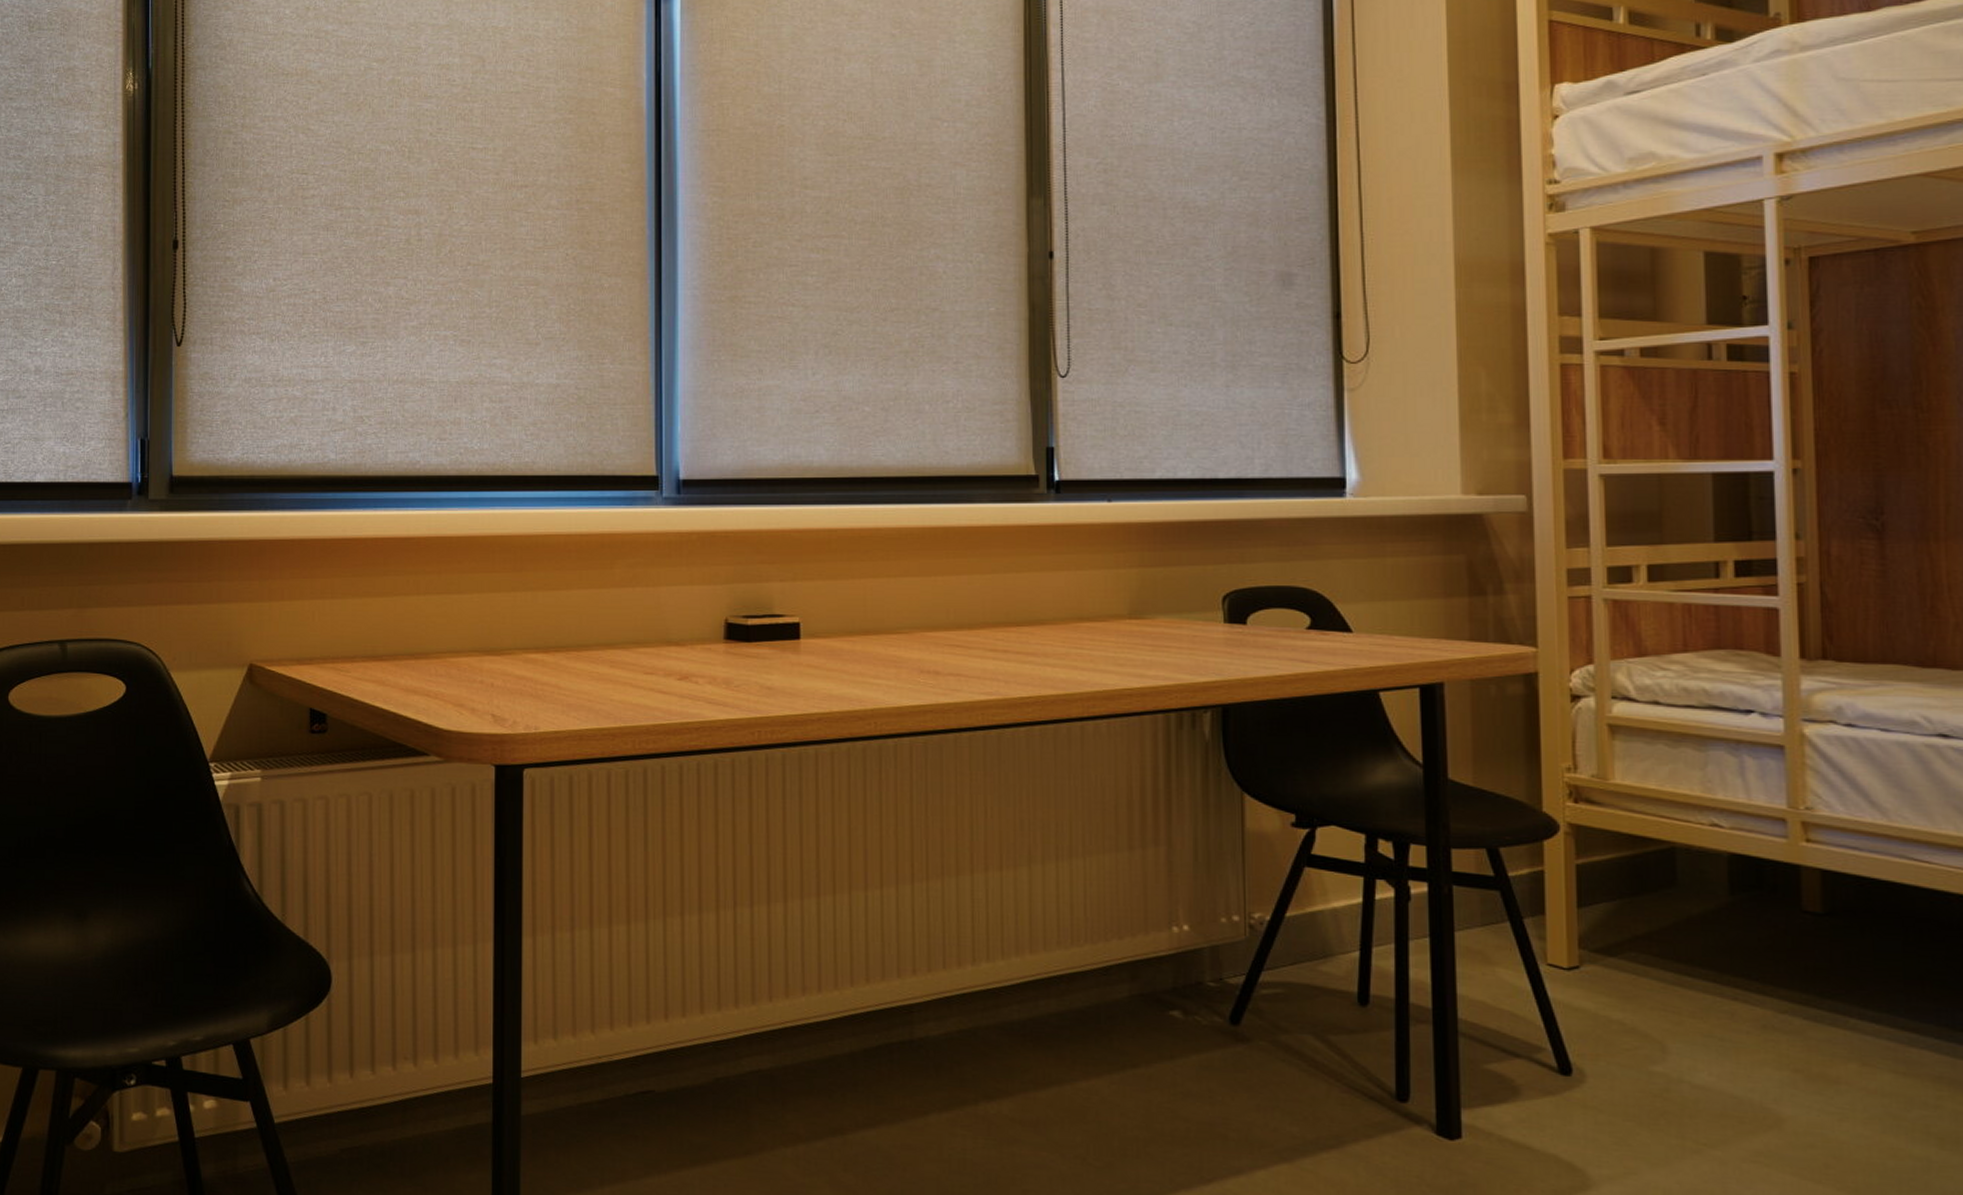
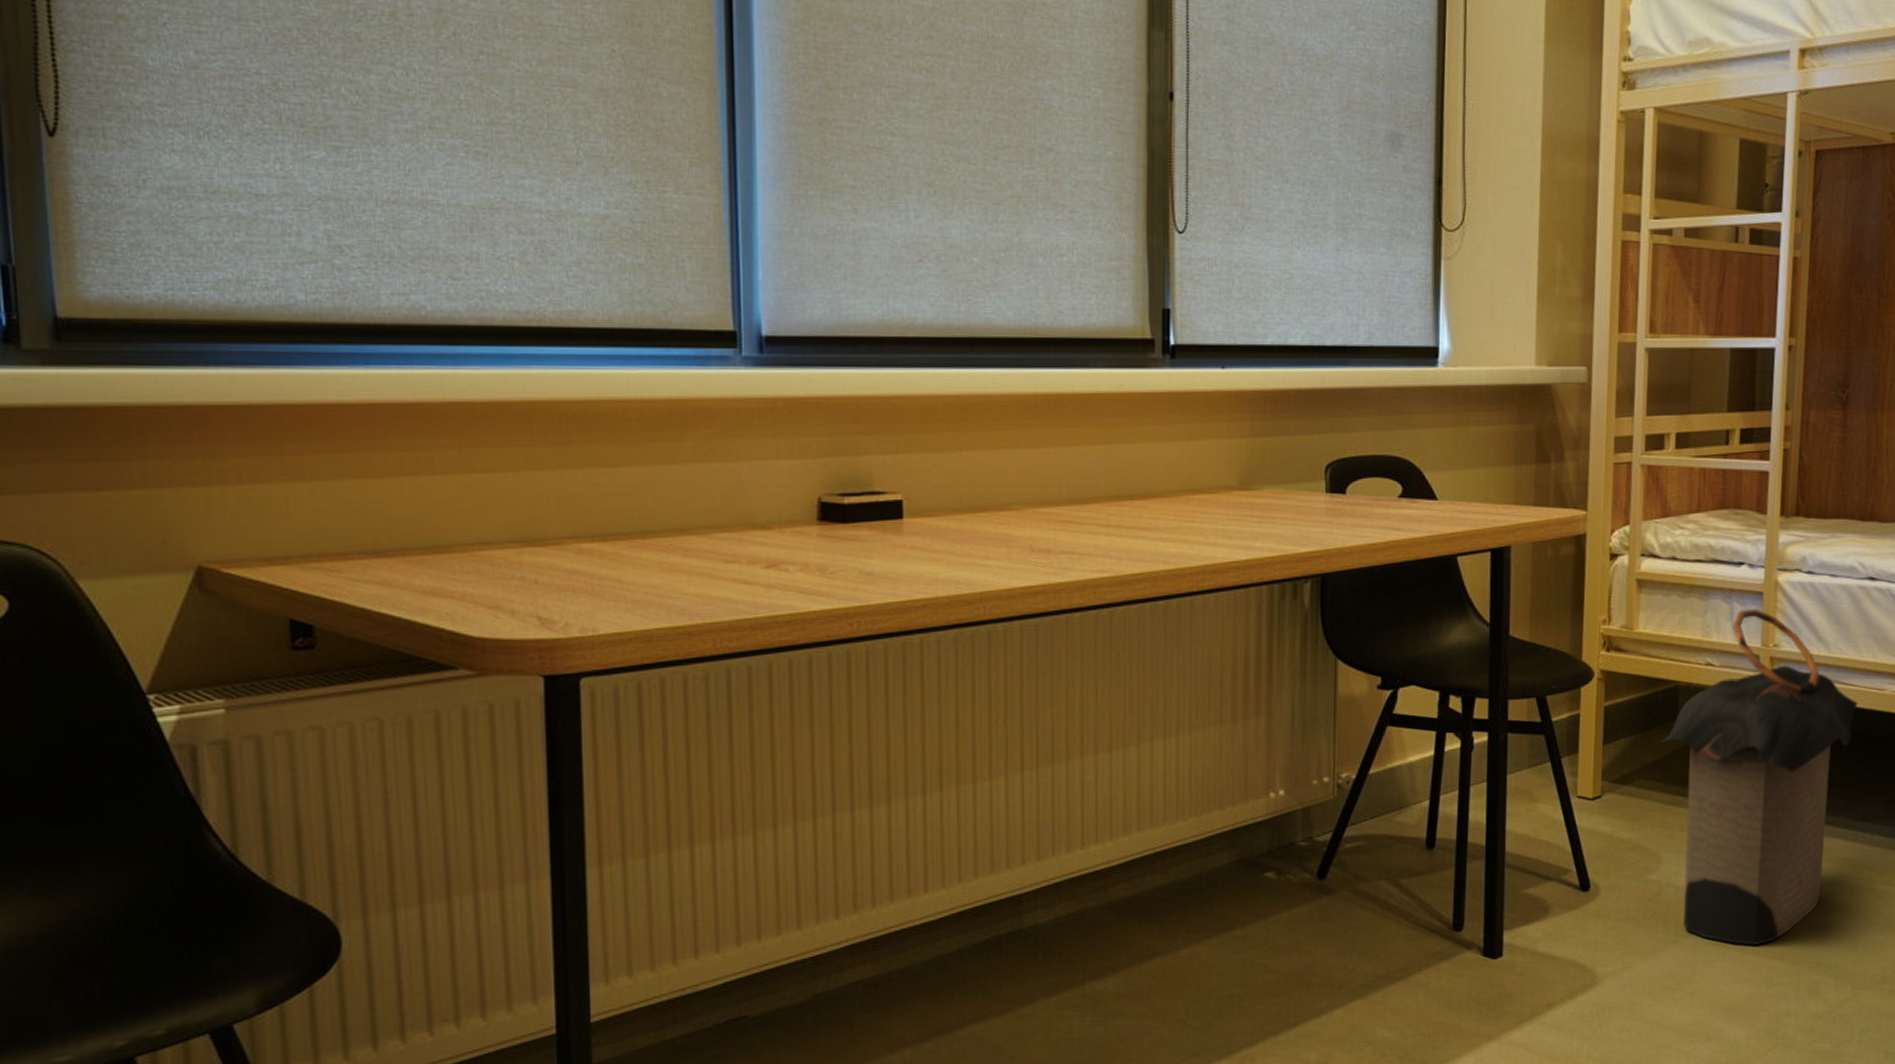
laundry hamper: none [1655,764,1939,1171] -> present [1660,608,1857,946]

